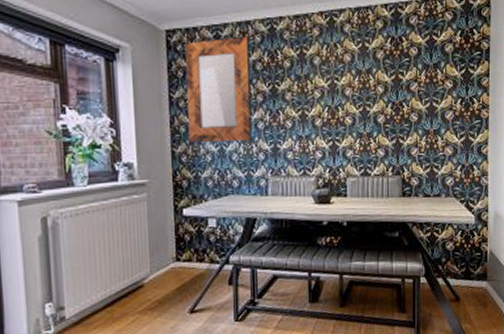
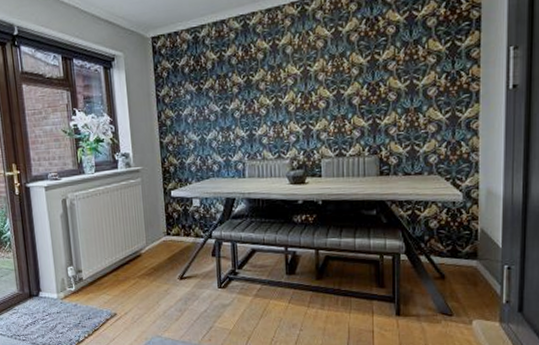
home mirror: present [185,36,252,142] -> none [168,34,229,133]

